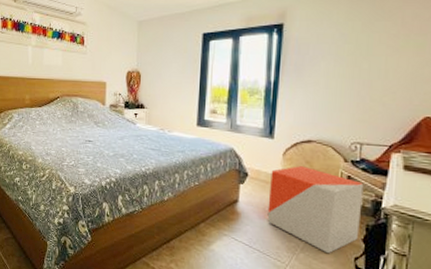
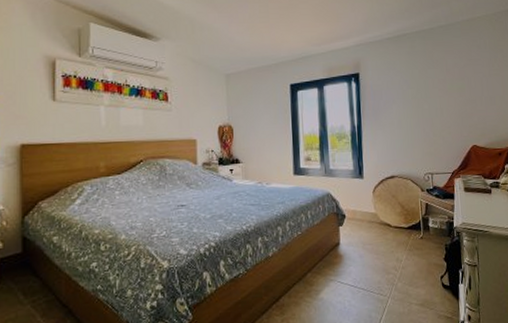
stool: present [267,166,364,254] -> none [365,200,441,278]

